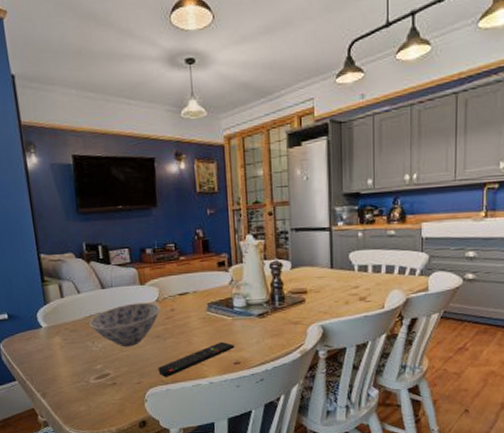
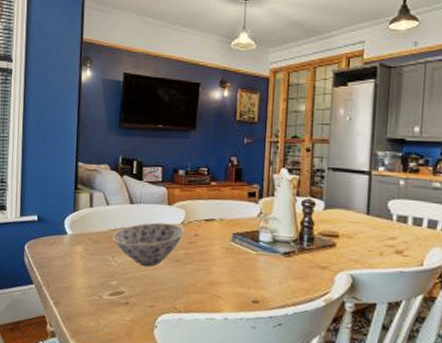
remote control: present [158,341,235,377] -> none [173,275,255,305]

